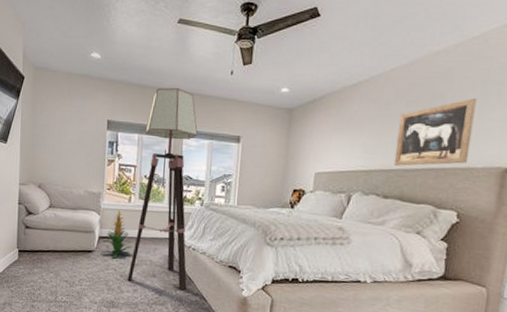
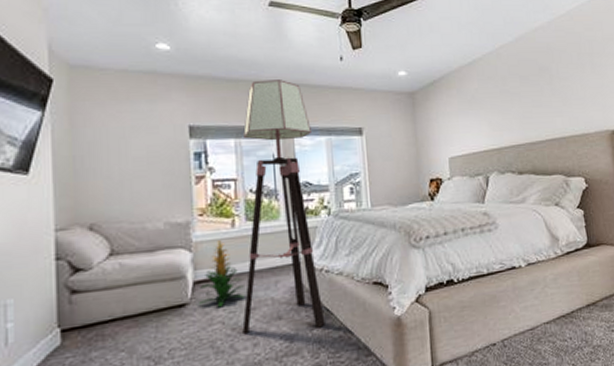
wall art: present [394,97,477,166] -> none [516,68,582,140]

